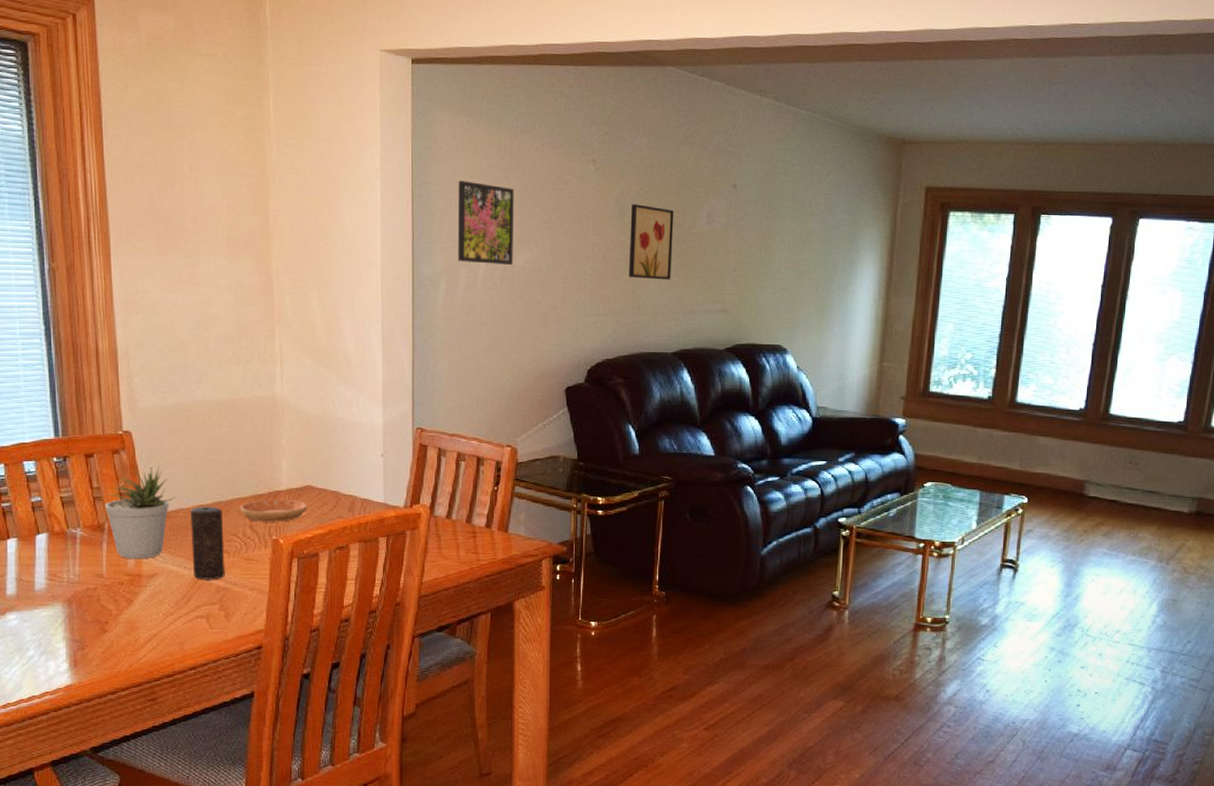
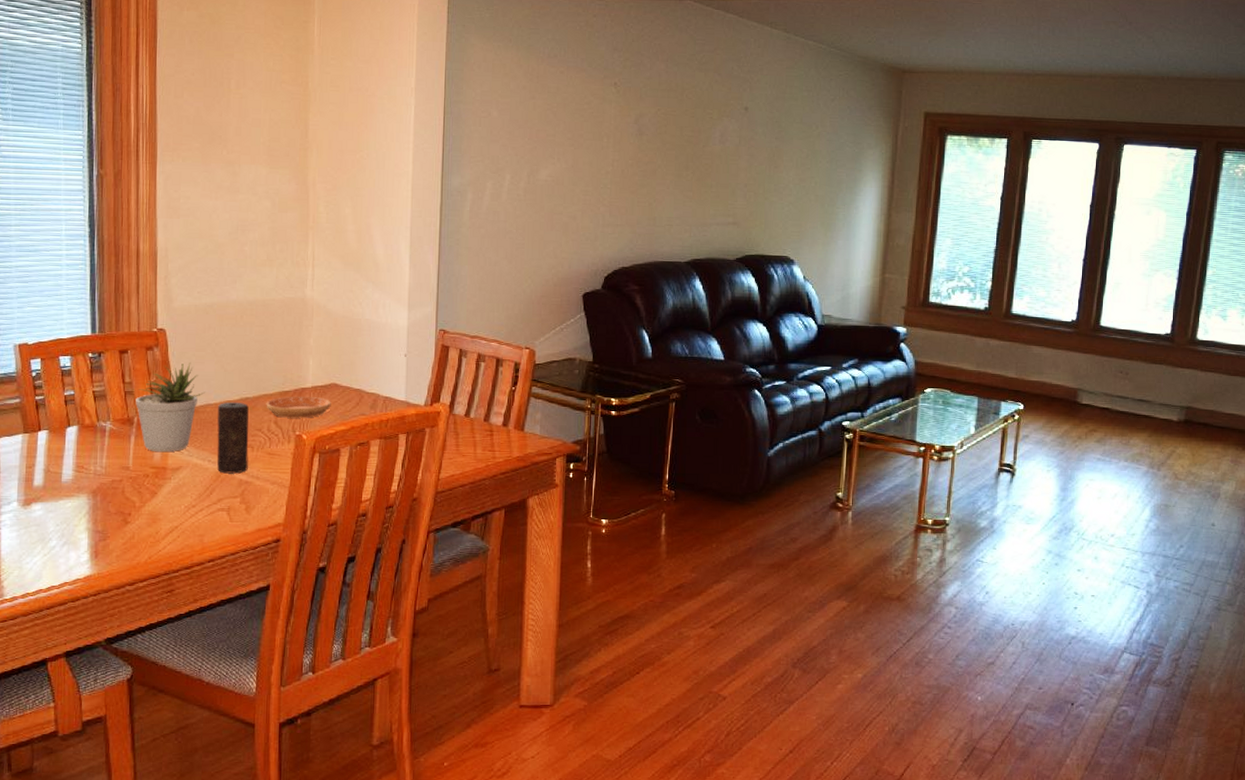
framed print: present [457,180,514,266] -> none [484,100,540,179]
wall art: present [629,204,674,280] -> none [645,124,689,195]

